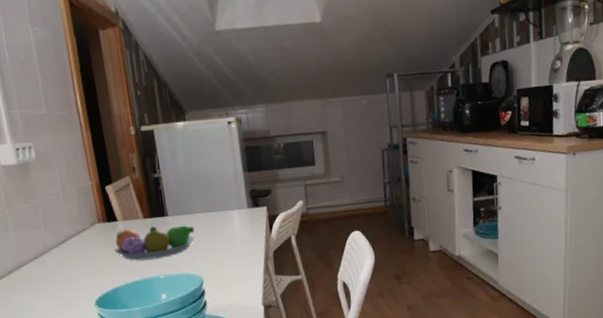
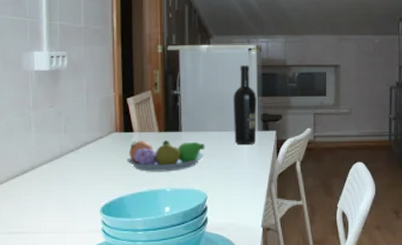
wine bottle: none [217,140,247,225] -> present [233,65,257,146]

